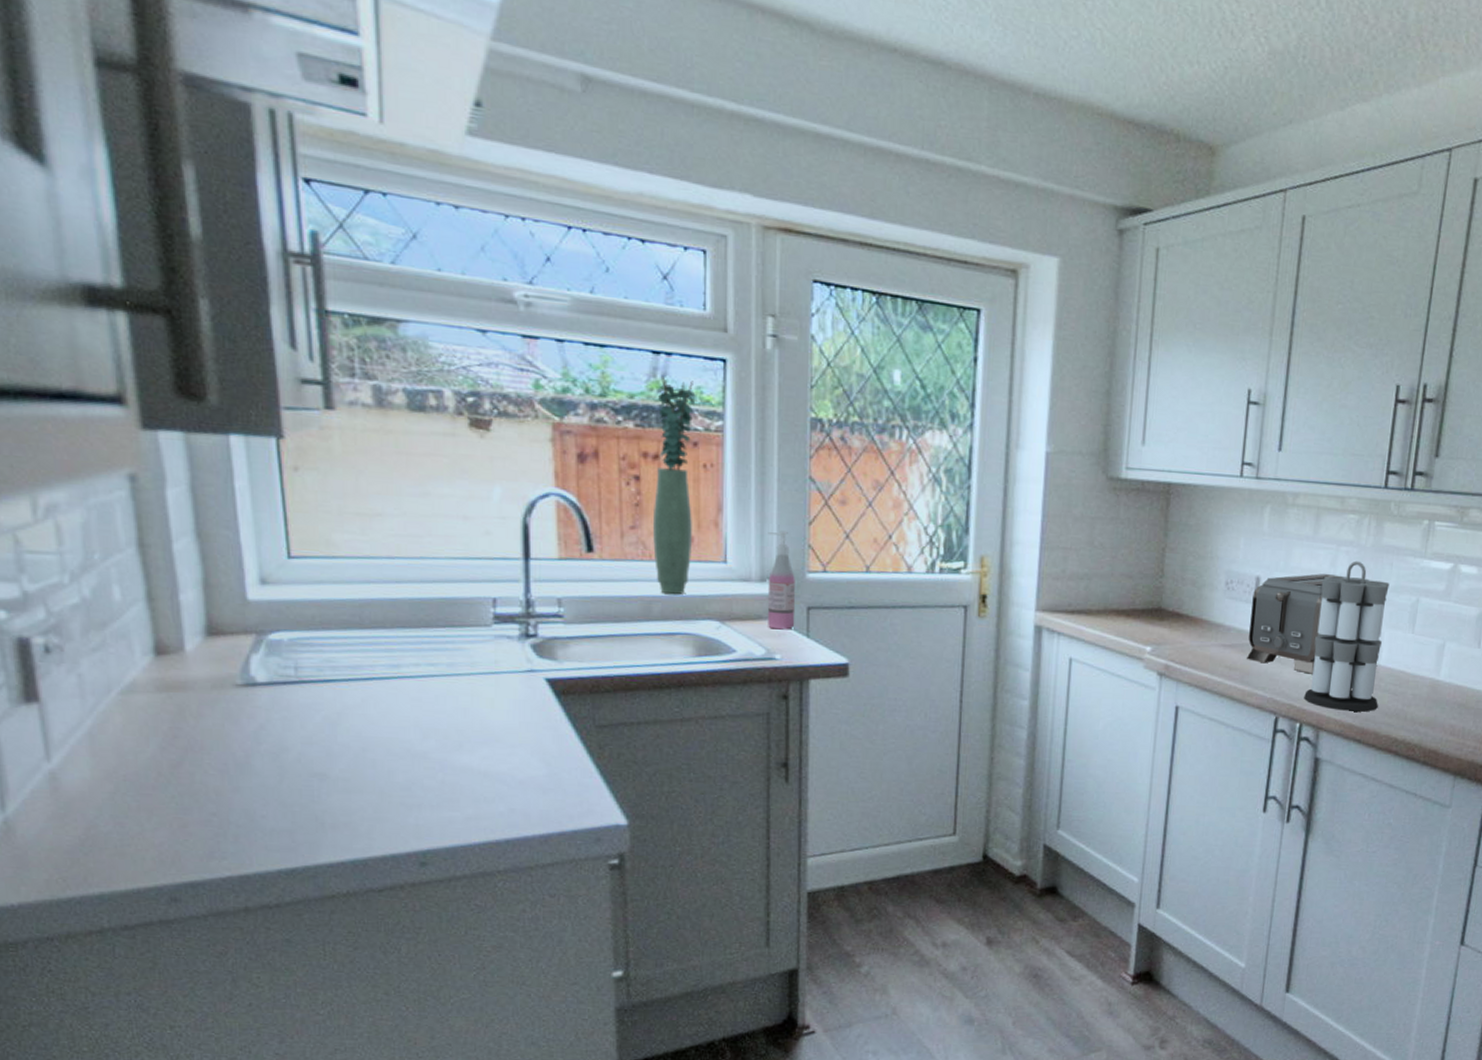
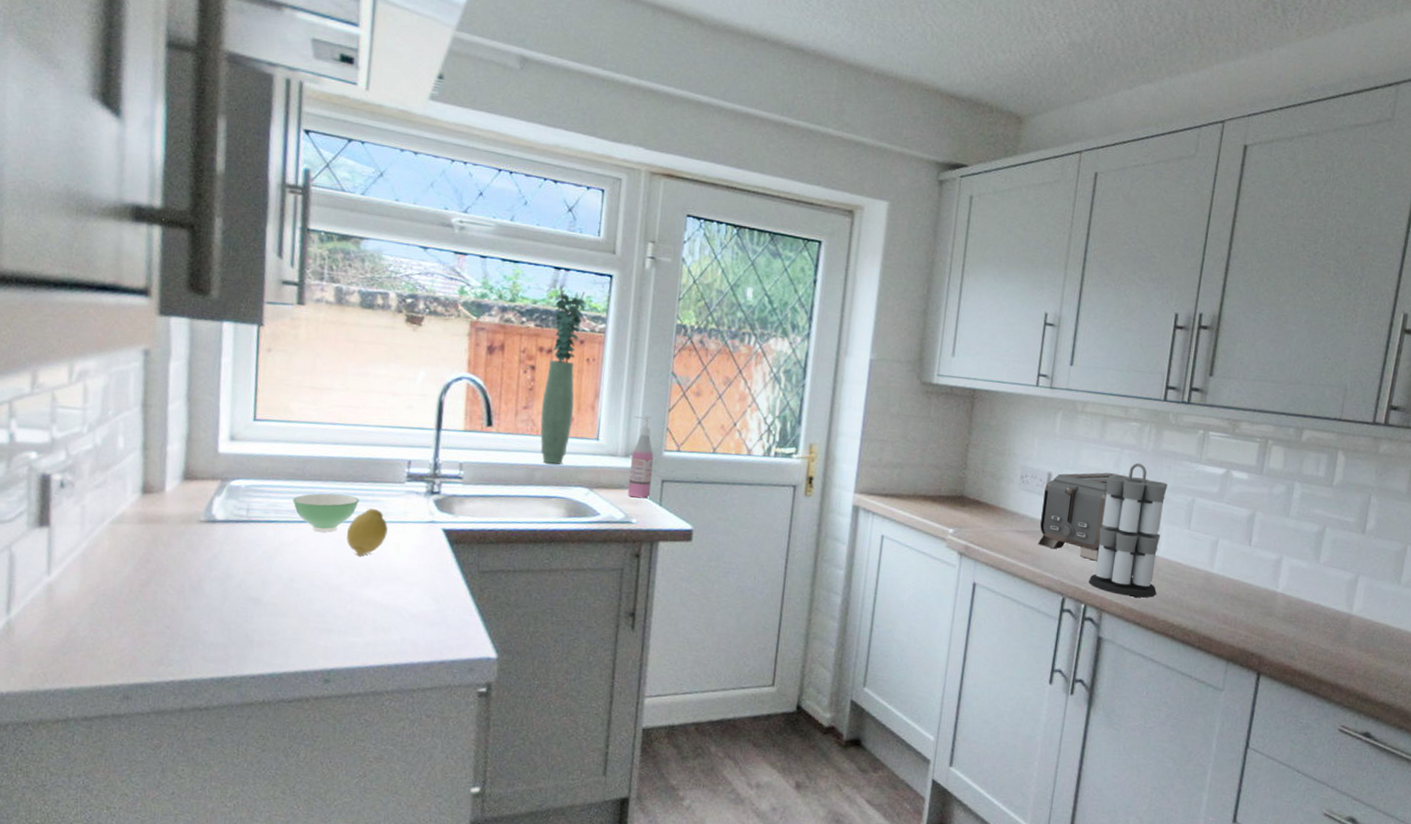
bowl: none [352,643,437,690] -> present [293,493,359,533]
fruit: none [427,658,477,715] -> present [346,508,388,555]

